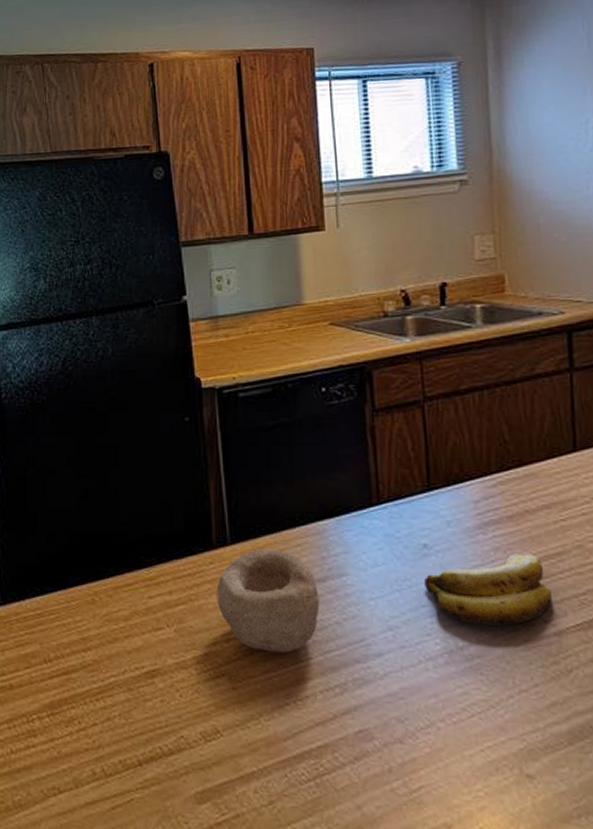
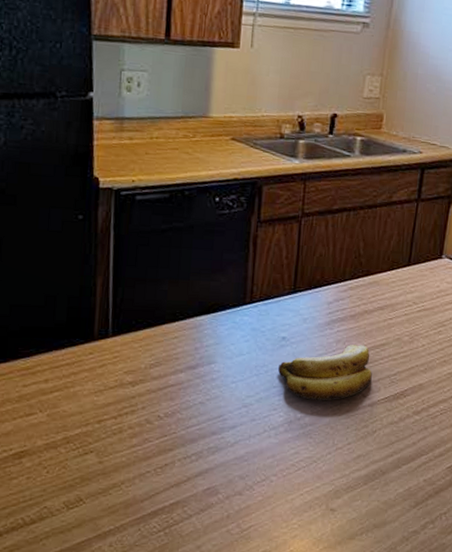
bowl: present [216,549,320,653] -> none [92,341,189,430]

